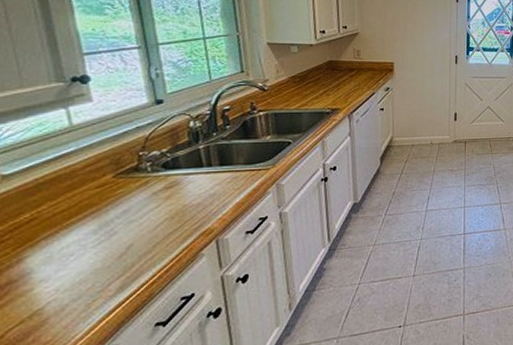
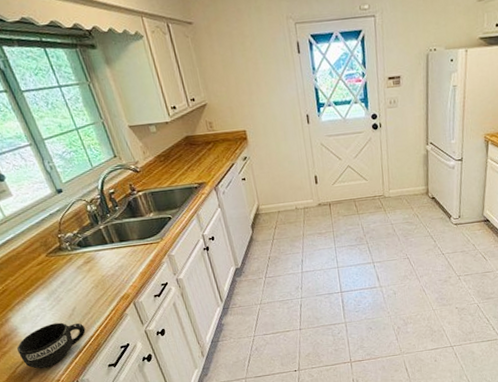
mug: none [19,264,138,331] -> present [17,322,86,369]

